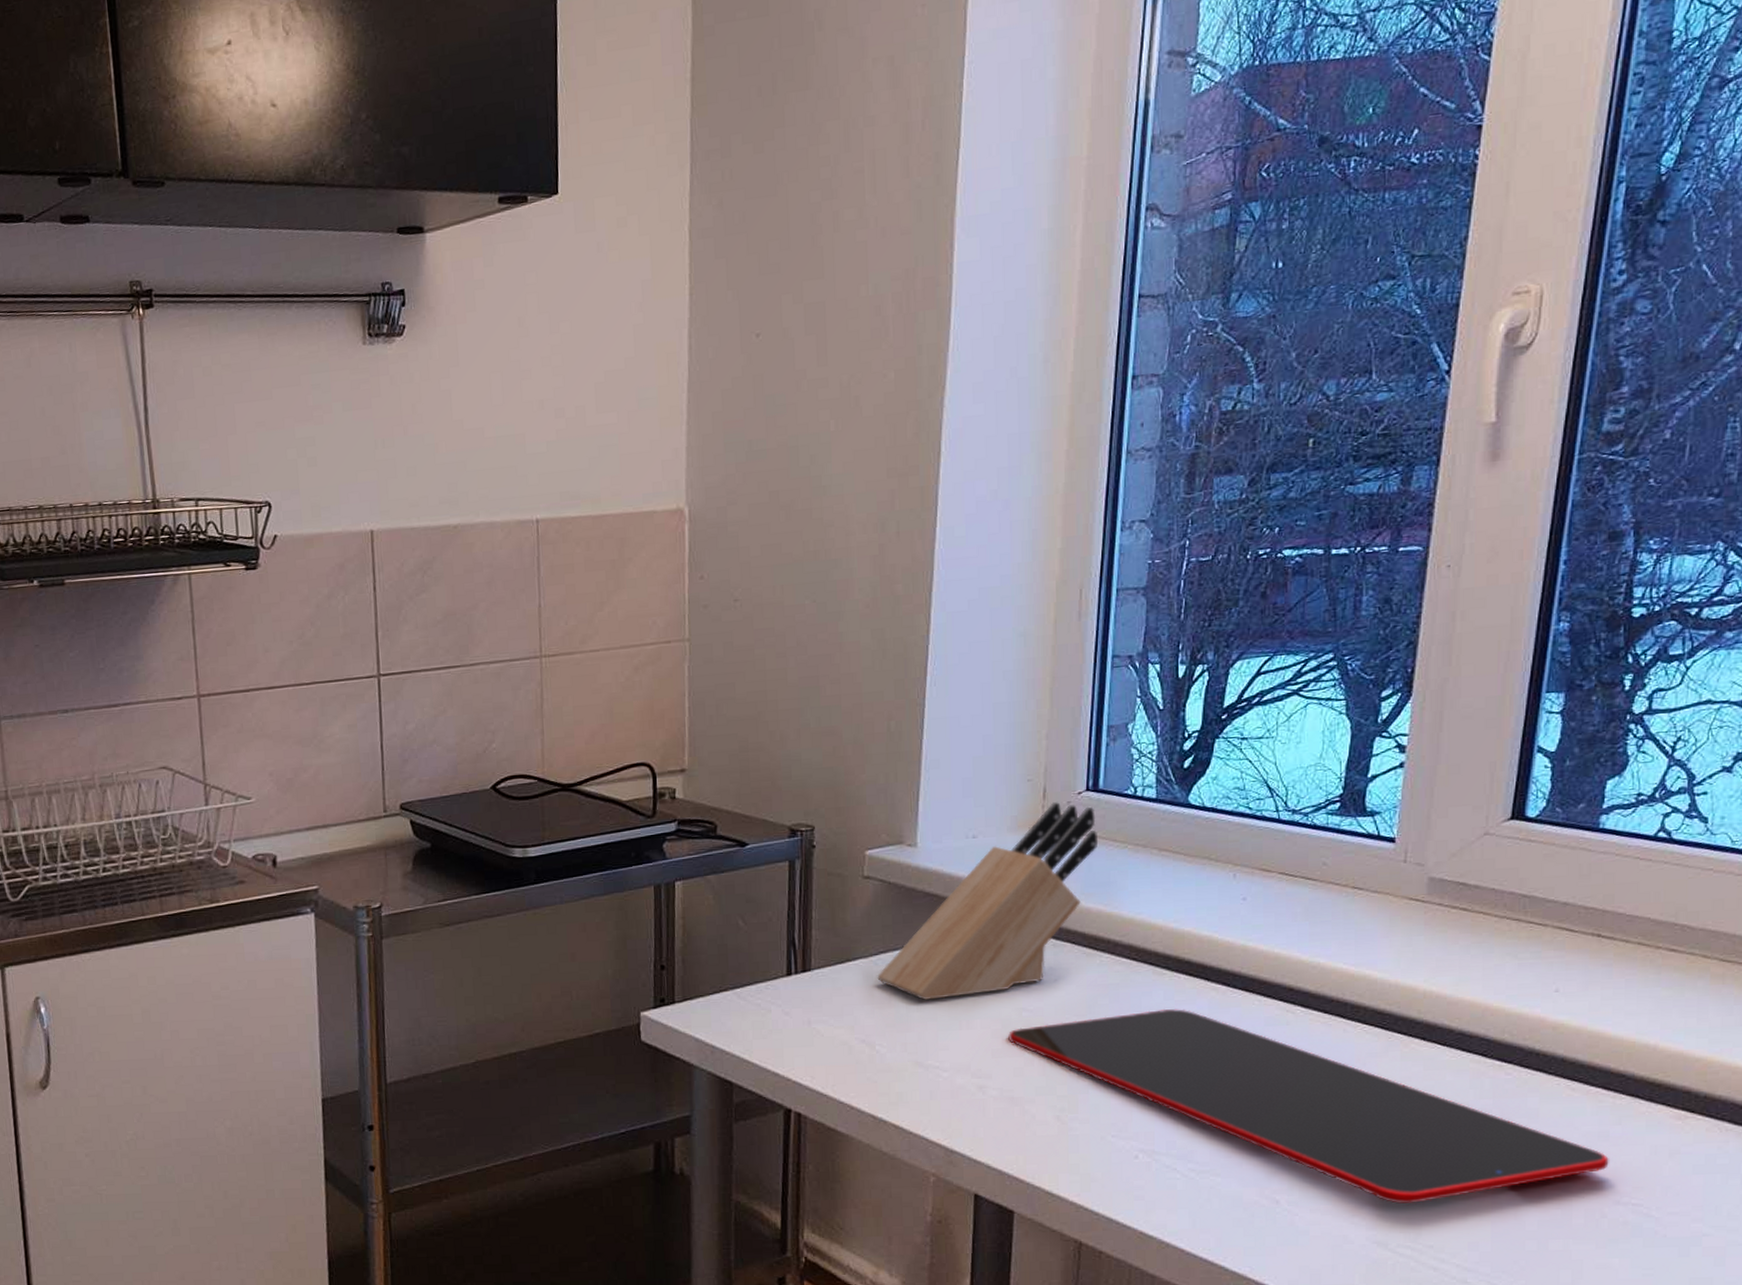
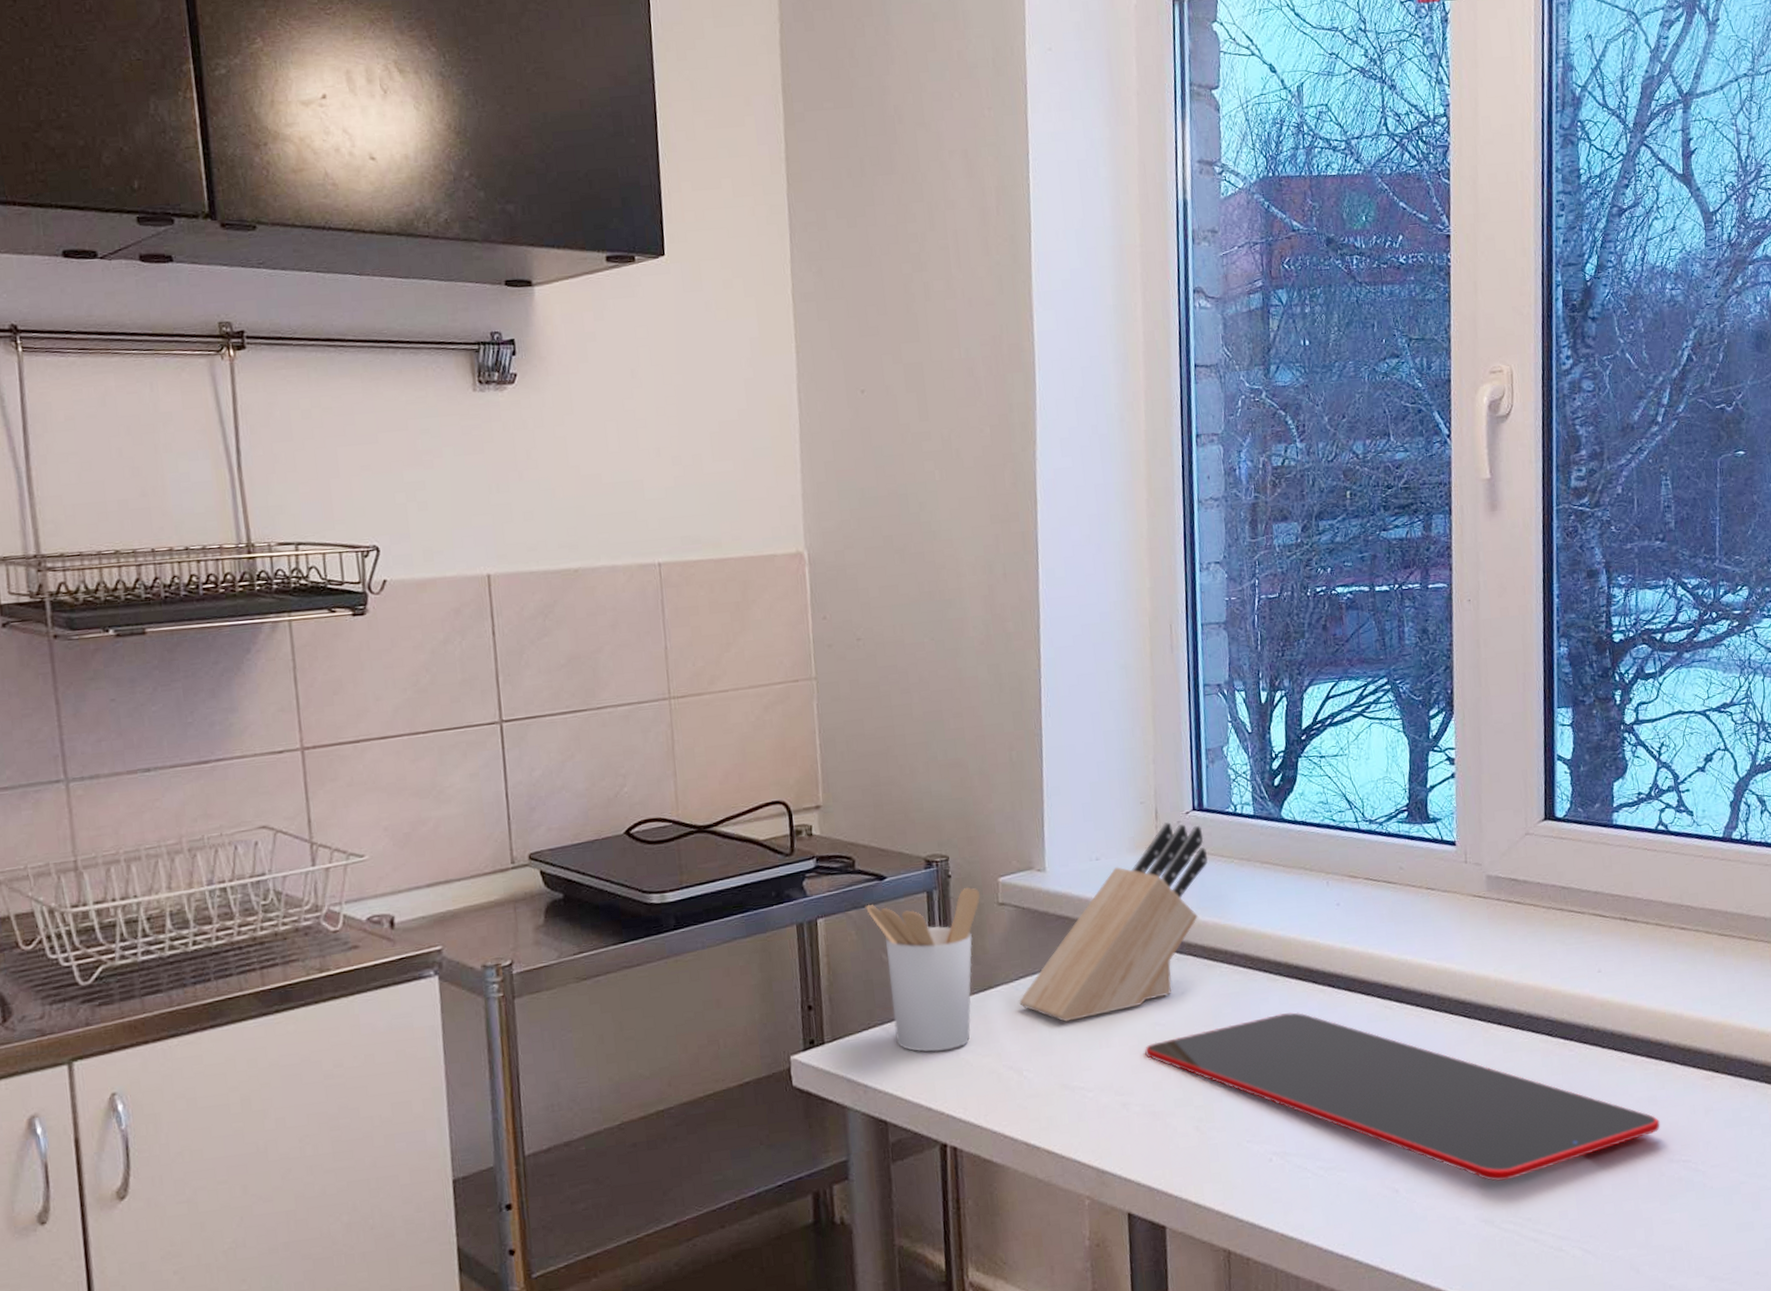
utensil holder: none [725,859,844,1019] -> present [866,887,980,1052]

